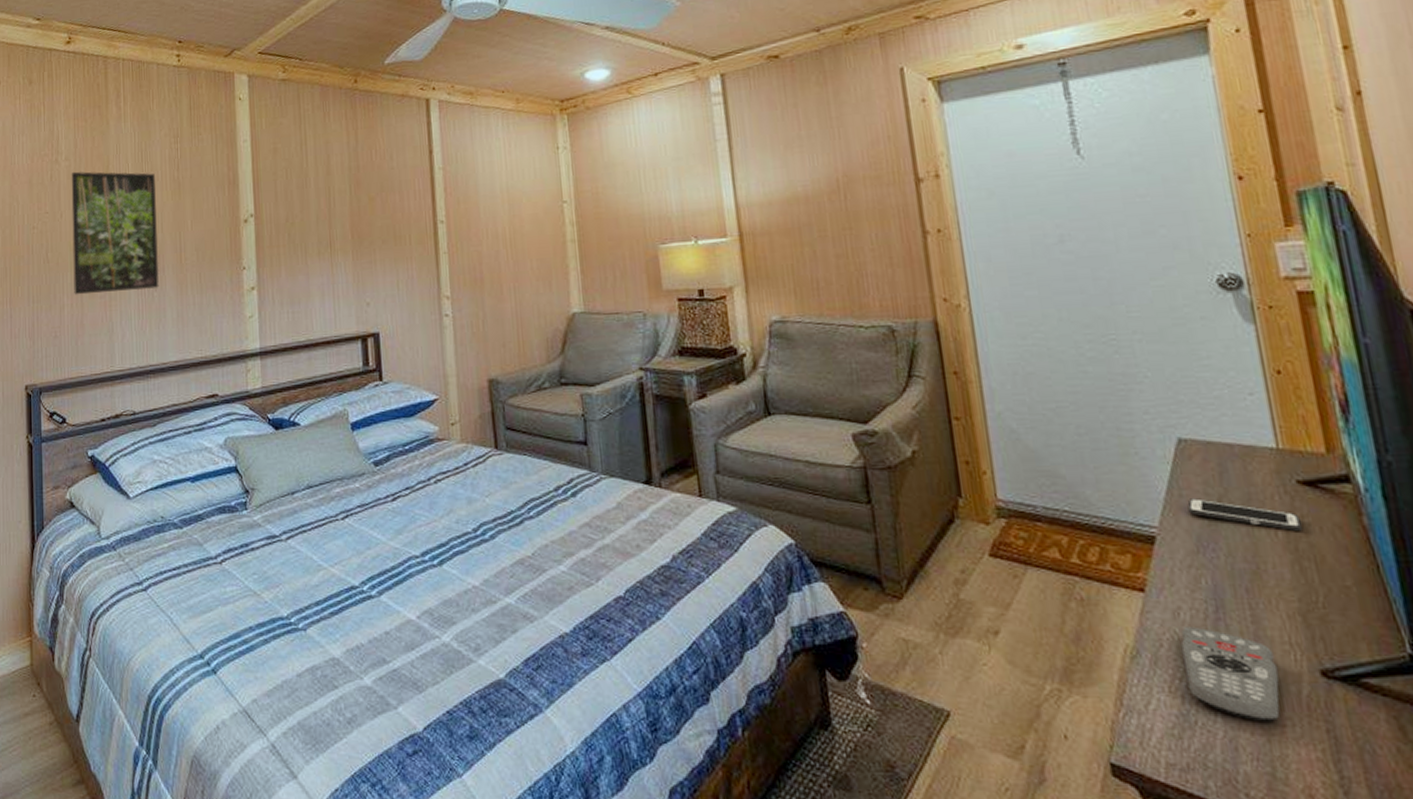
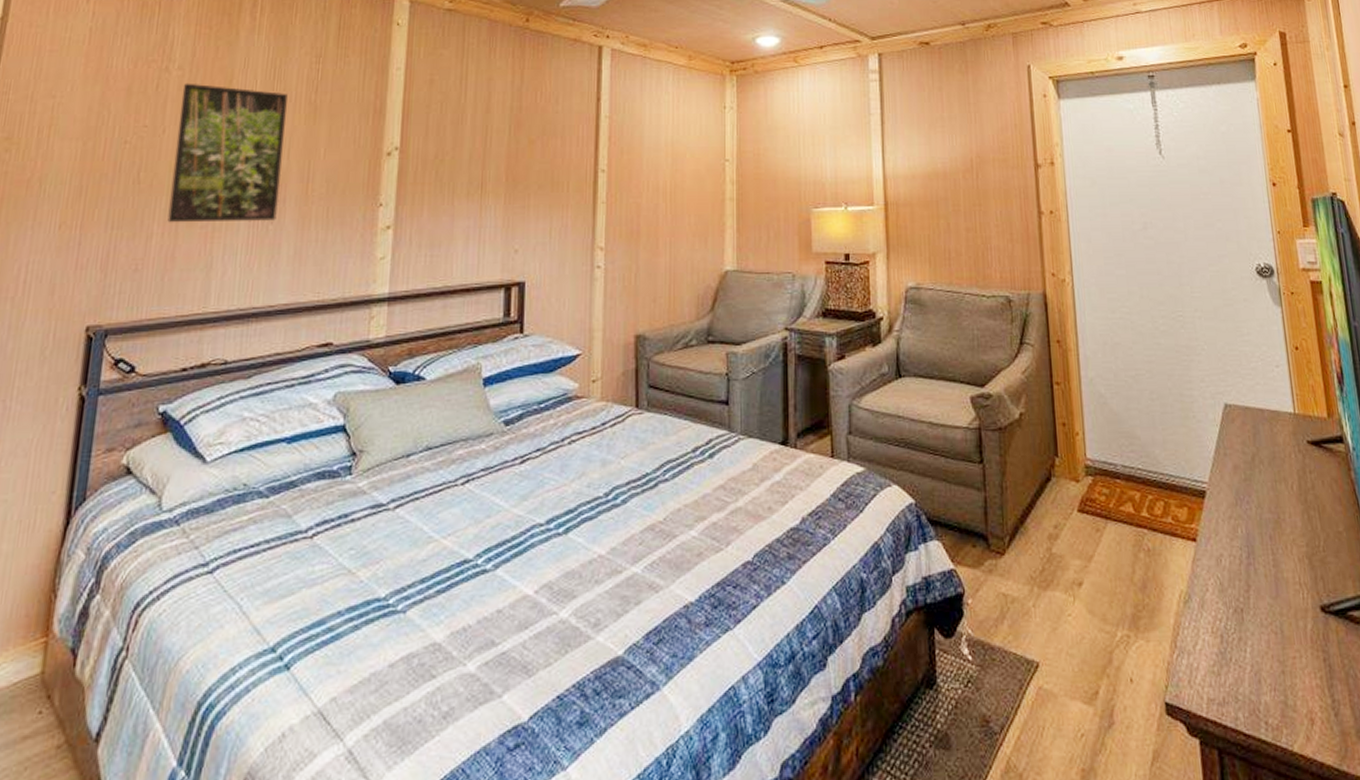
remote control: present [1180,626,1280,723] -> none [1221,571,1292,656]
cell phone: present [1187,498,1302,531] -> none [1230,457,1310,484]

